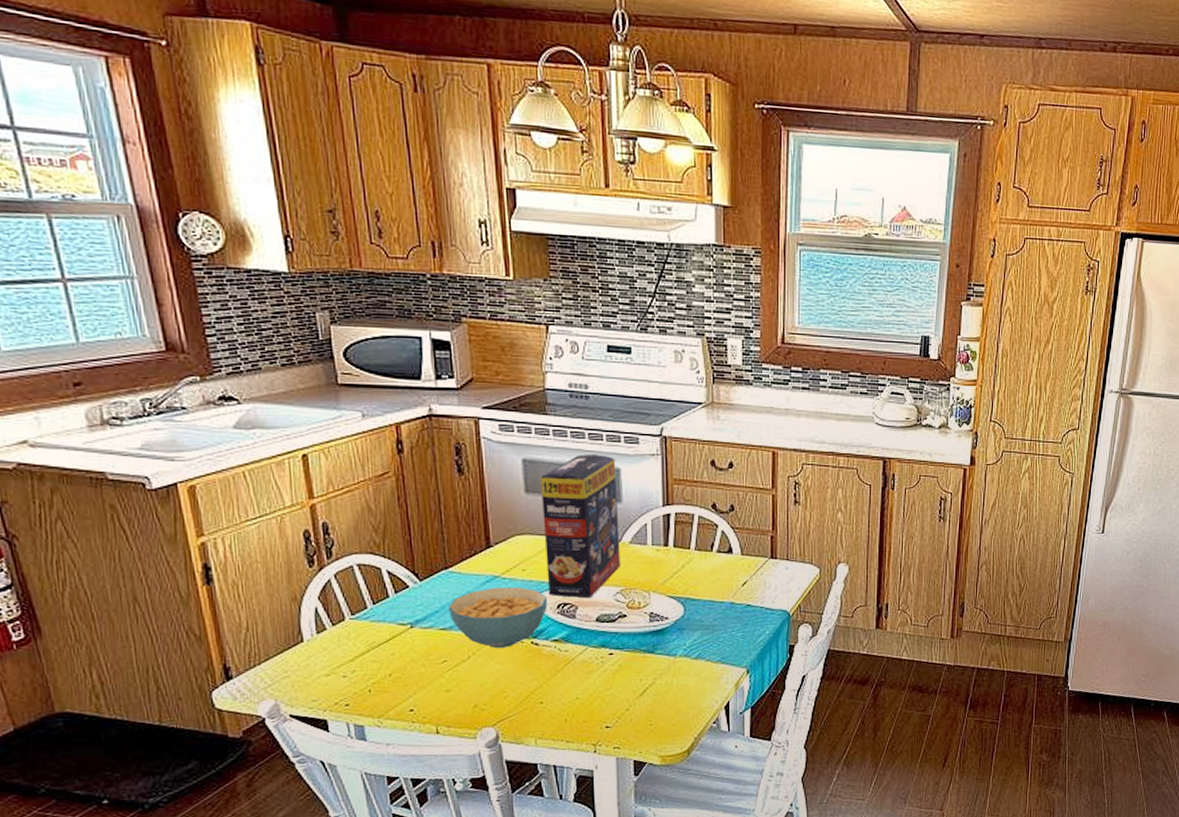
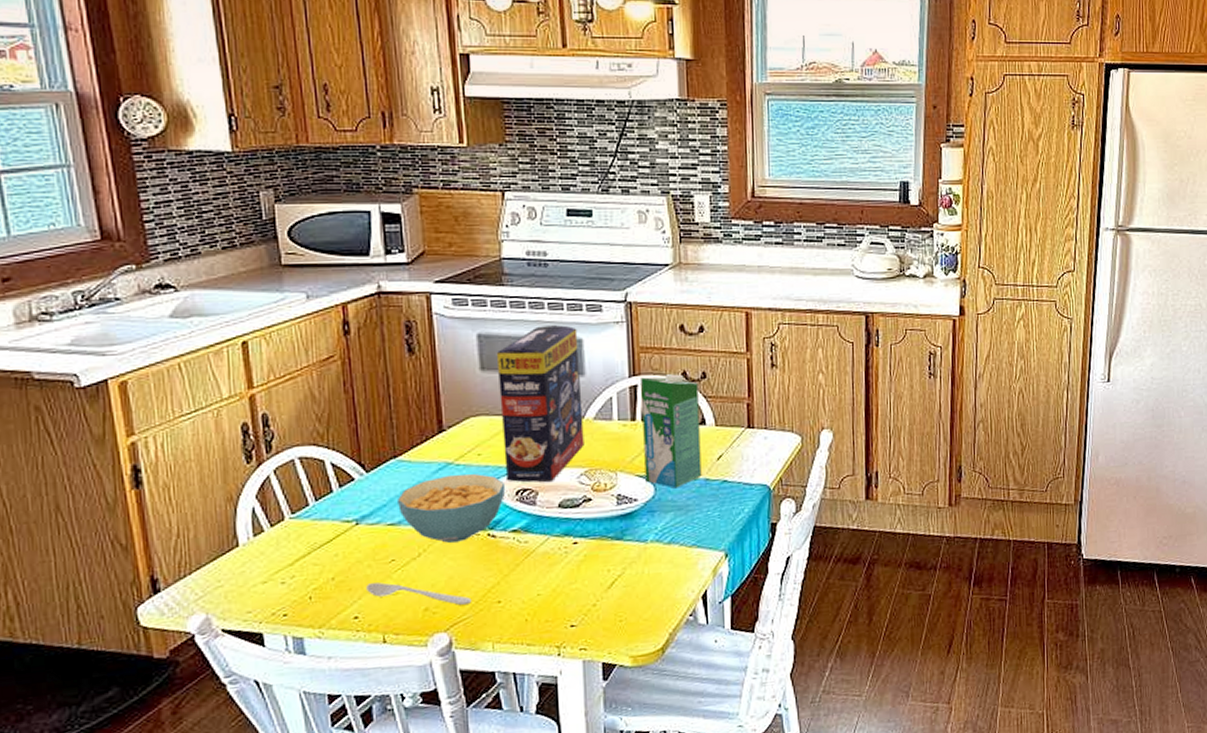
spoon: none [421,680,517,704] -> present [366,582,472,605]
milk carton: none [674,506,728,610] -> present [641,374,702,489]

